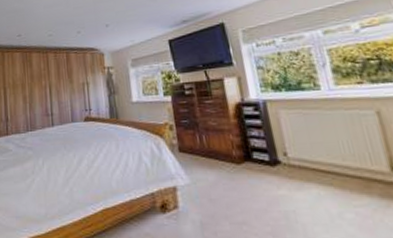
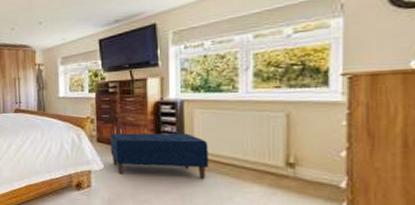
bench: none [192,137,308,191] -> present [109,133,209,178]

